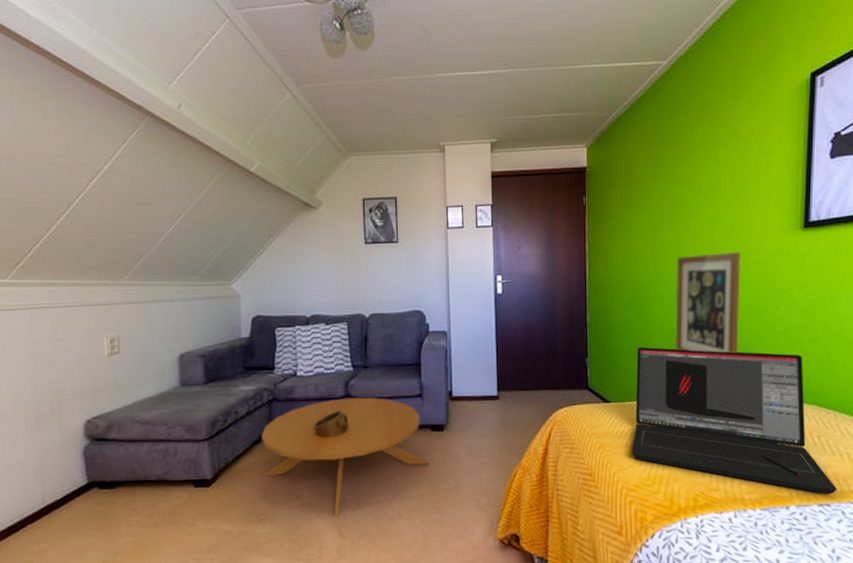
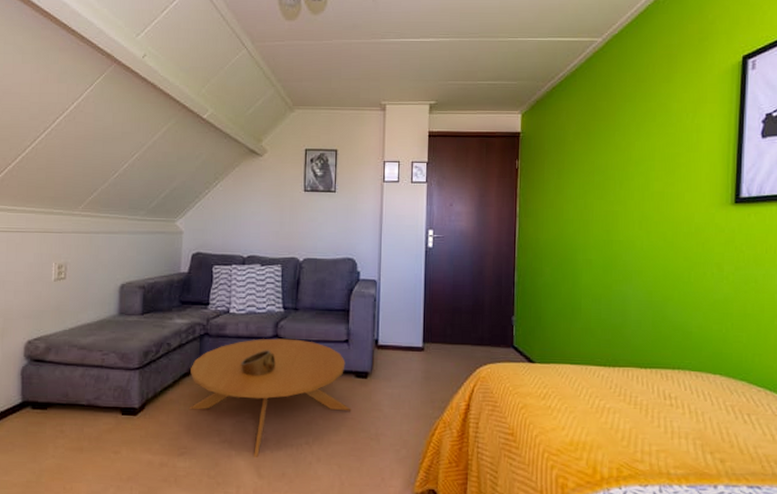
laptop: present [631,347,837,495] -> none [554,310,768,477]
wall art: present [675,251,742,353] -> none [603,221,672,322]

